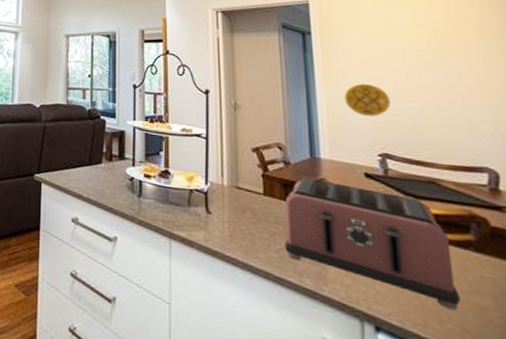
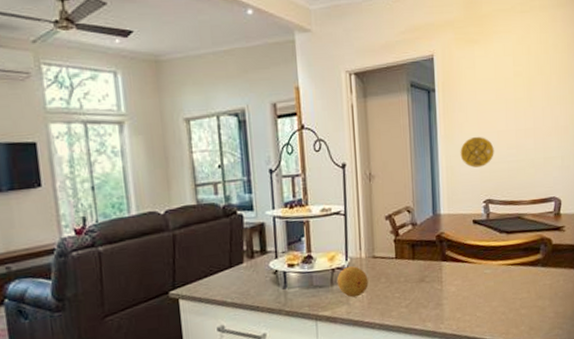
fruit: none [194,191,231,226] -> present [337,266,369,298]
toaster: present [284,177,461,309] -> none [412,233,530,315]

